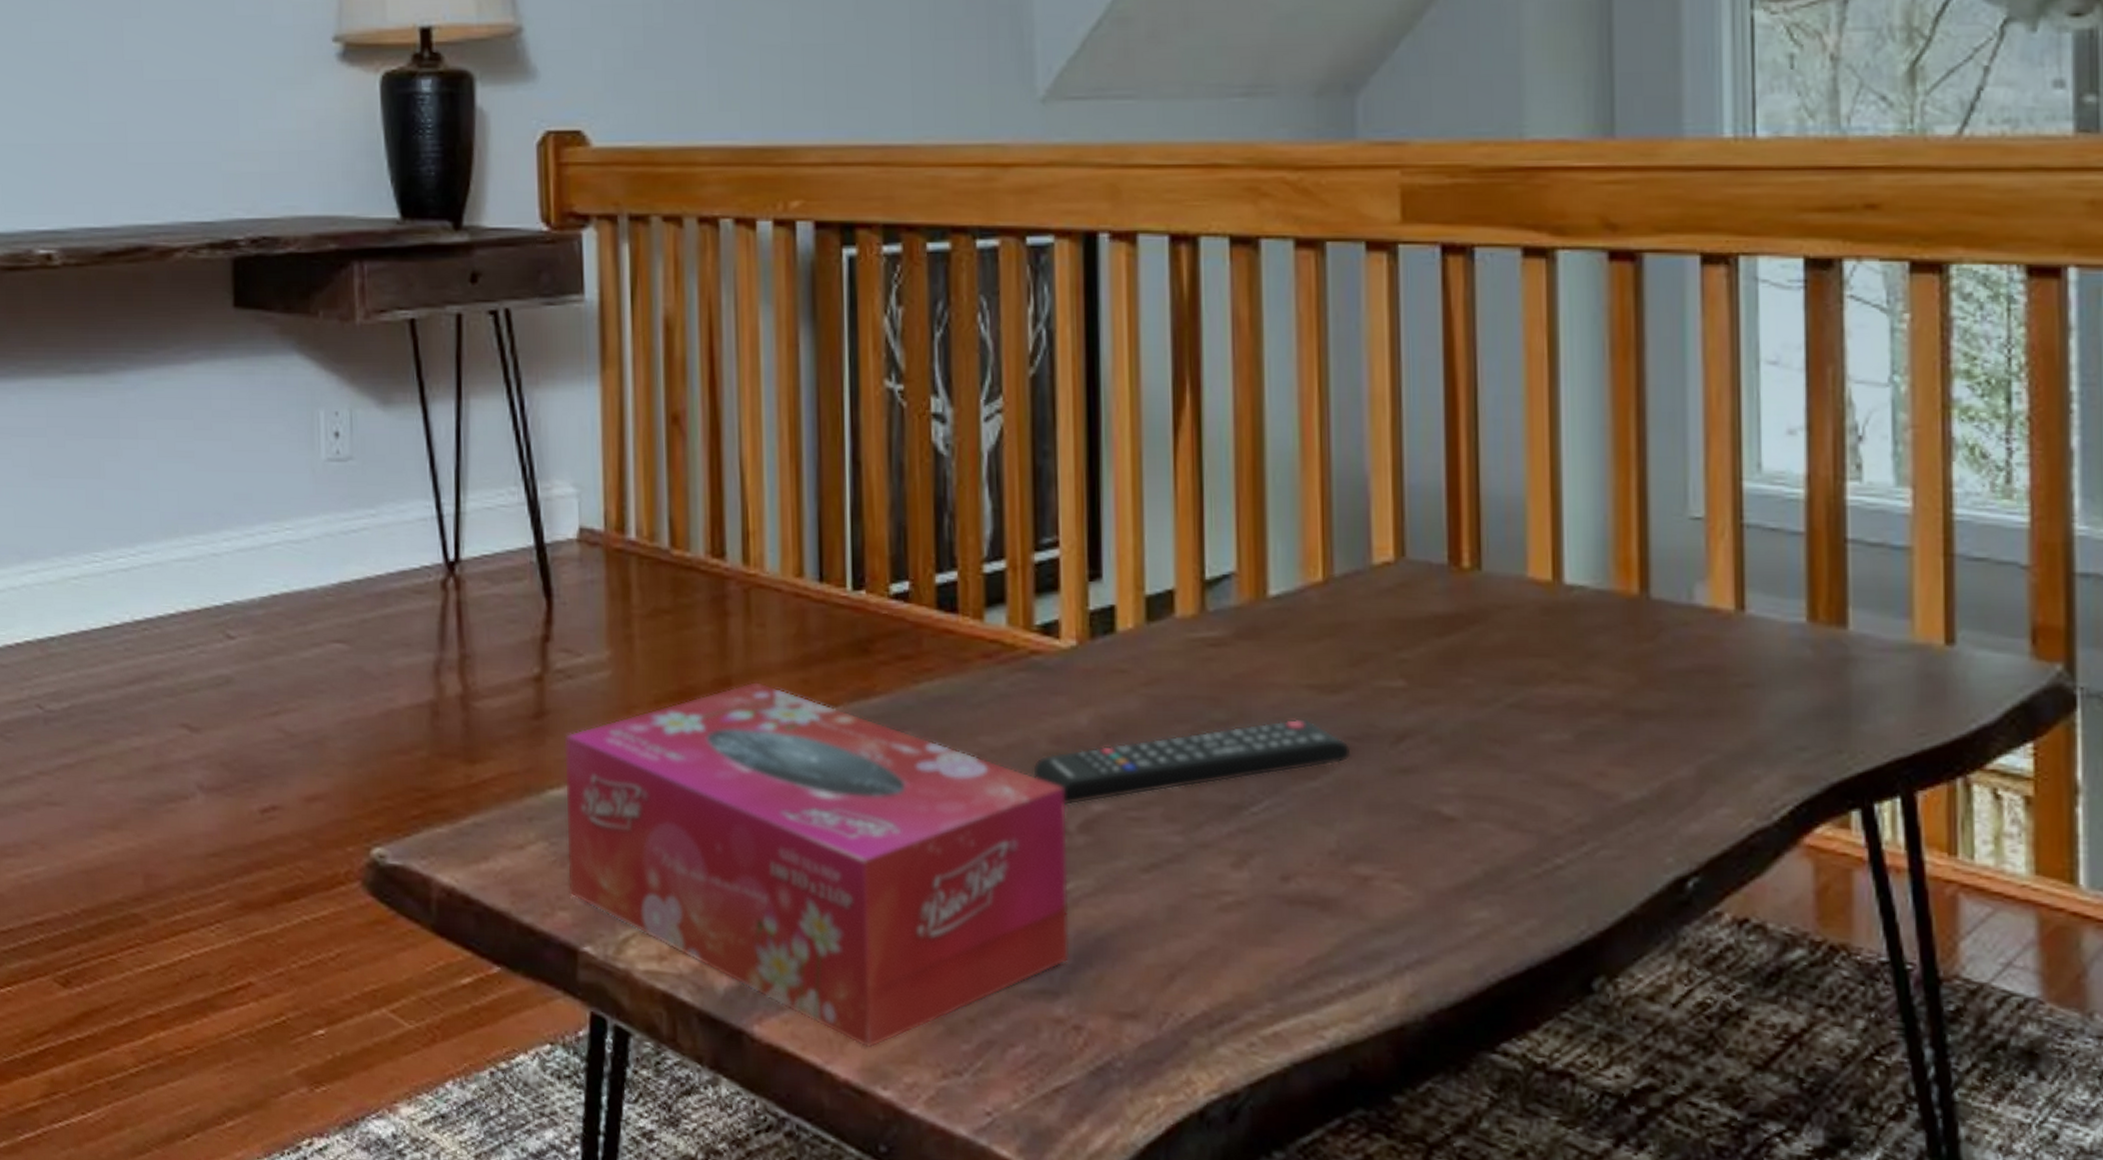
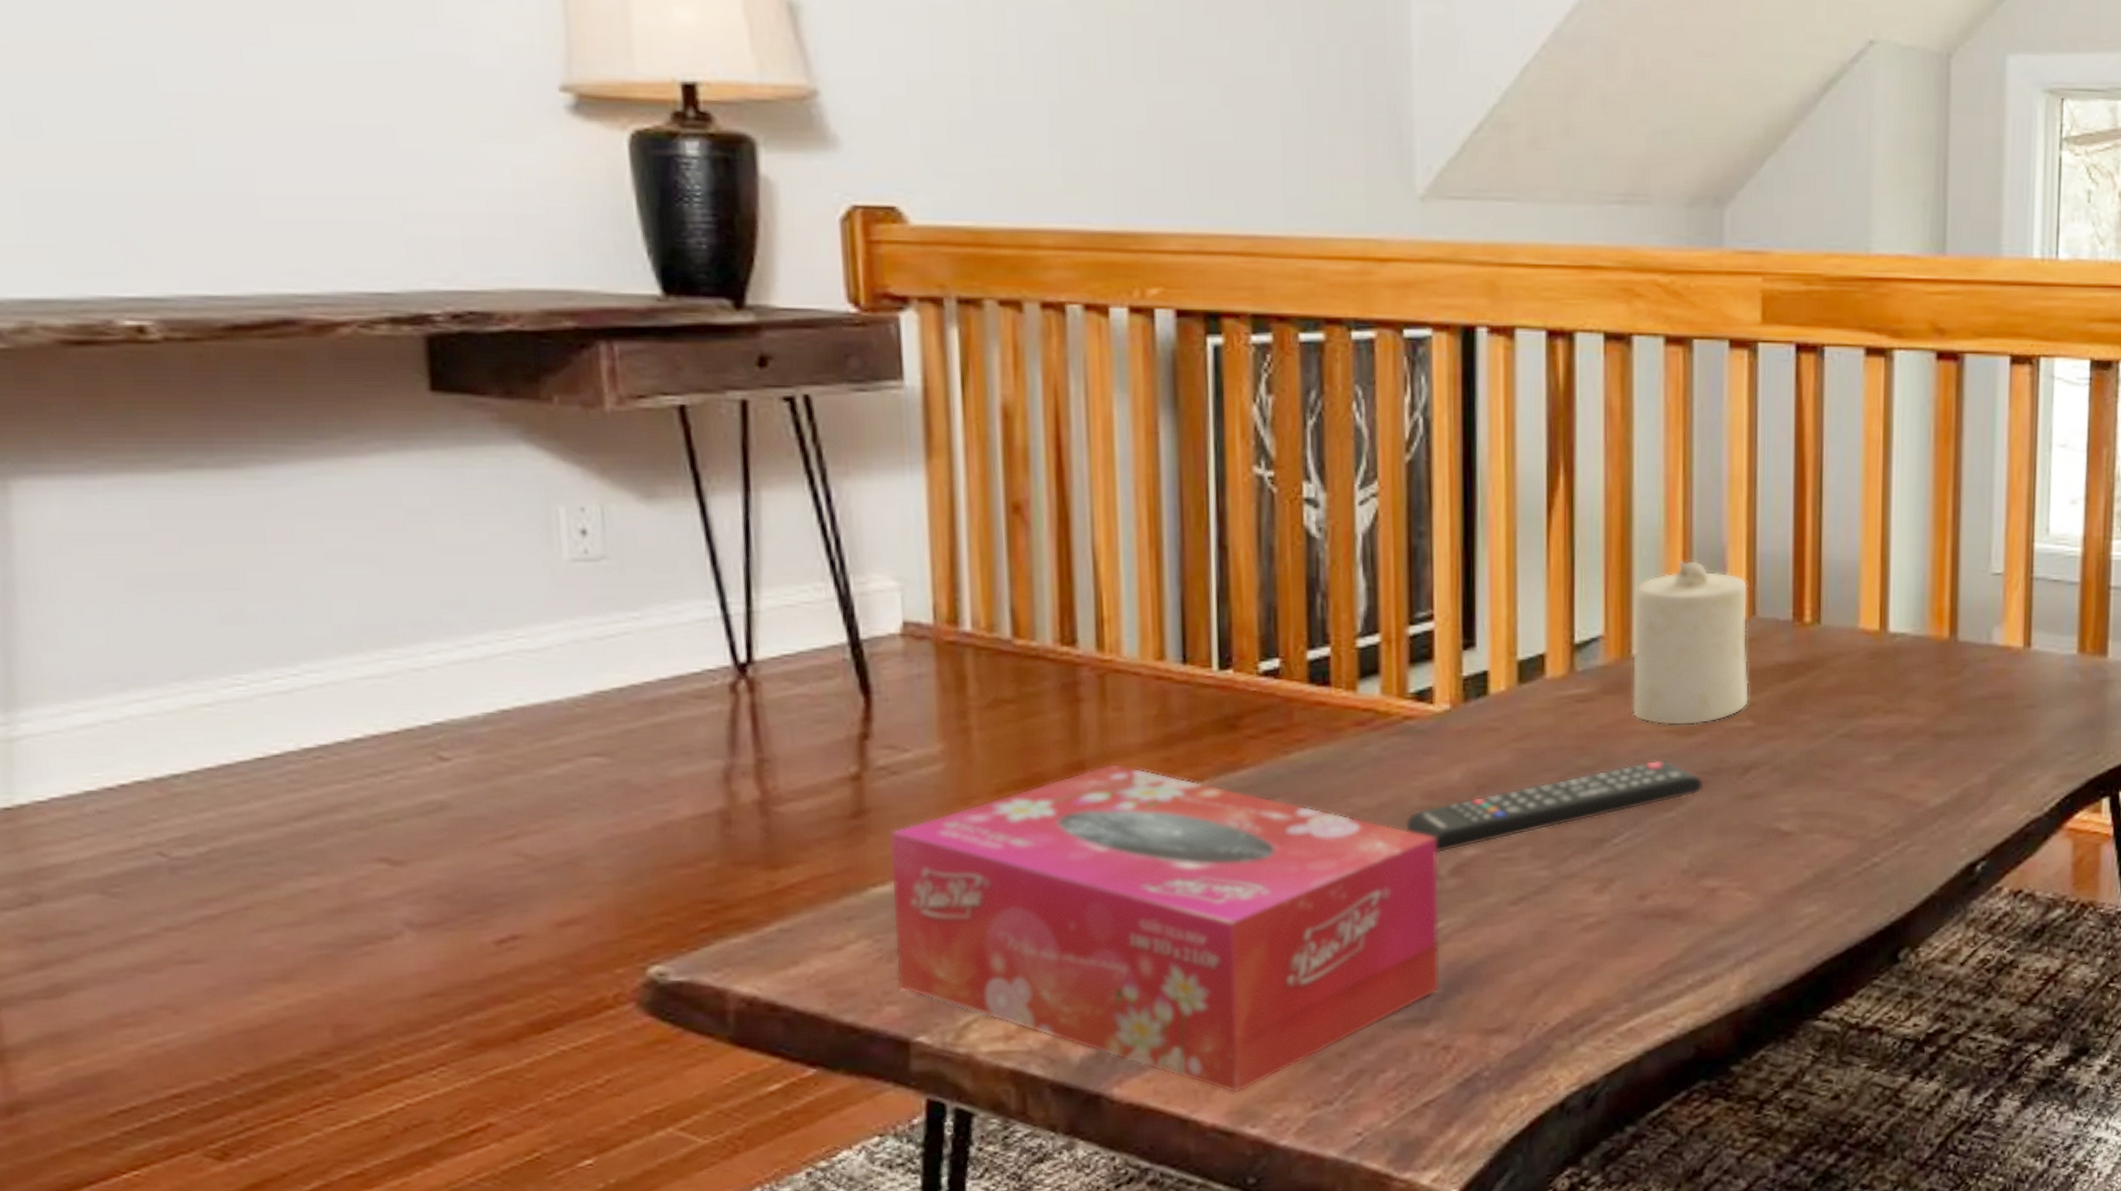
candle: none [1267,489,1401,681] -> present [1631,560,1750,726]

